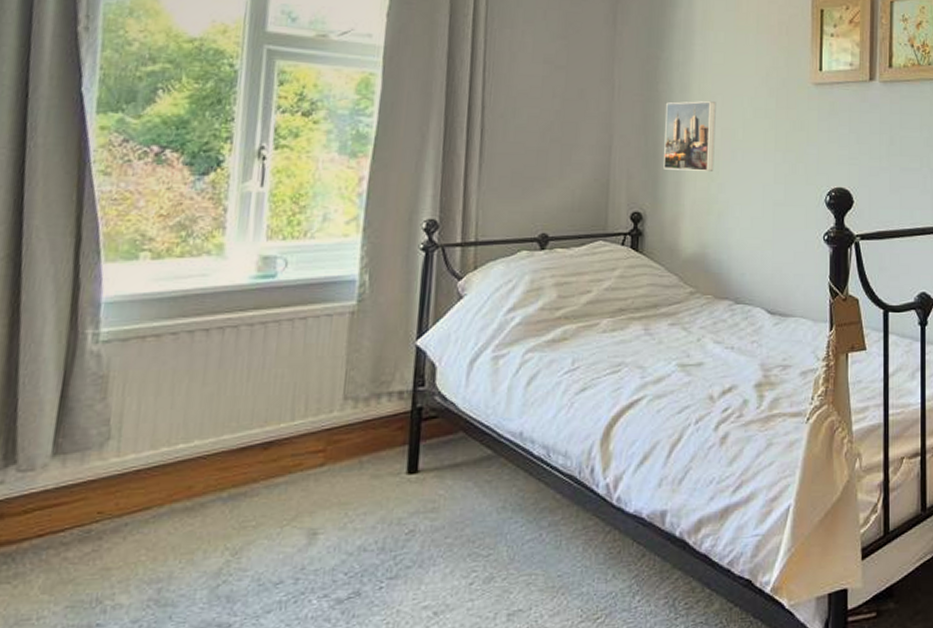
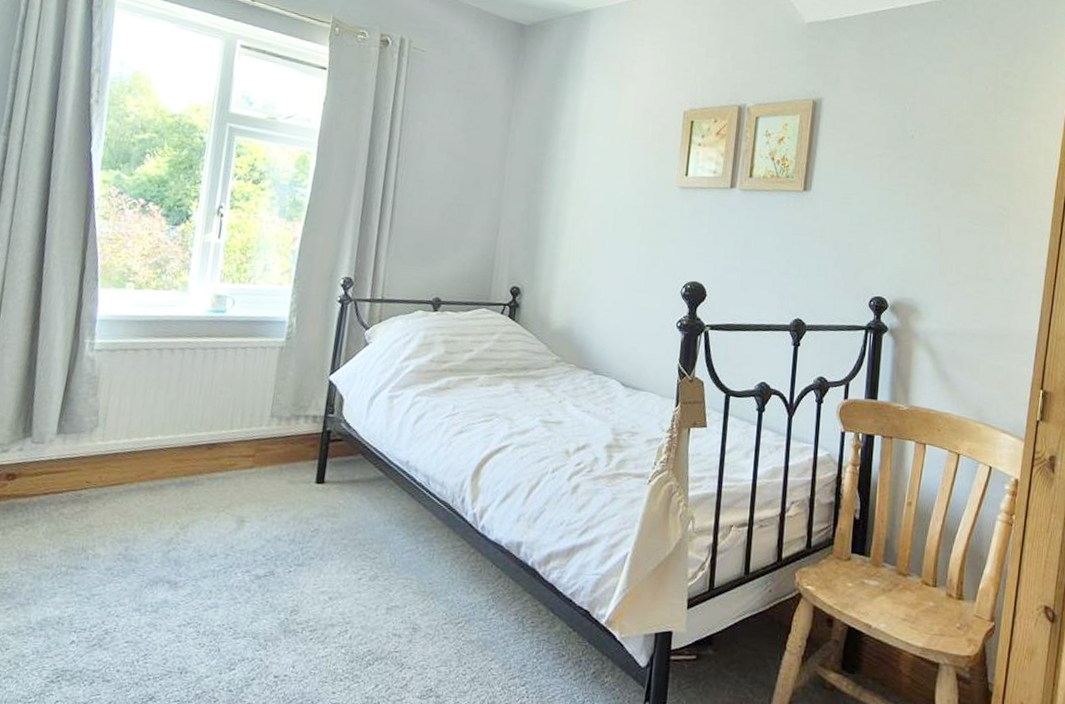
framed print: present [663,101,716,171] -> none [541,194,591,257]

